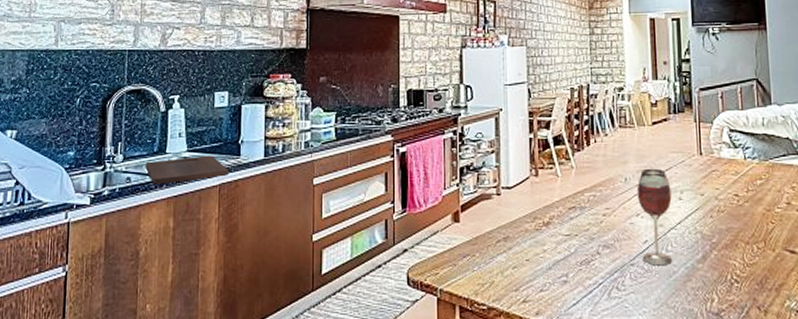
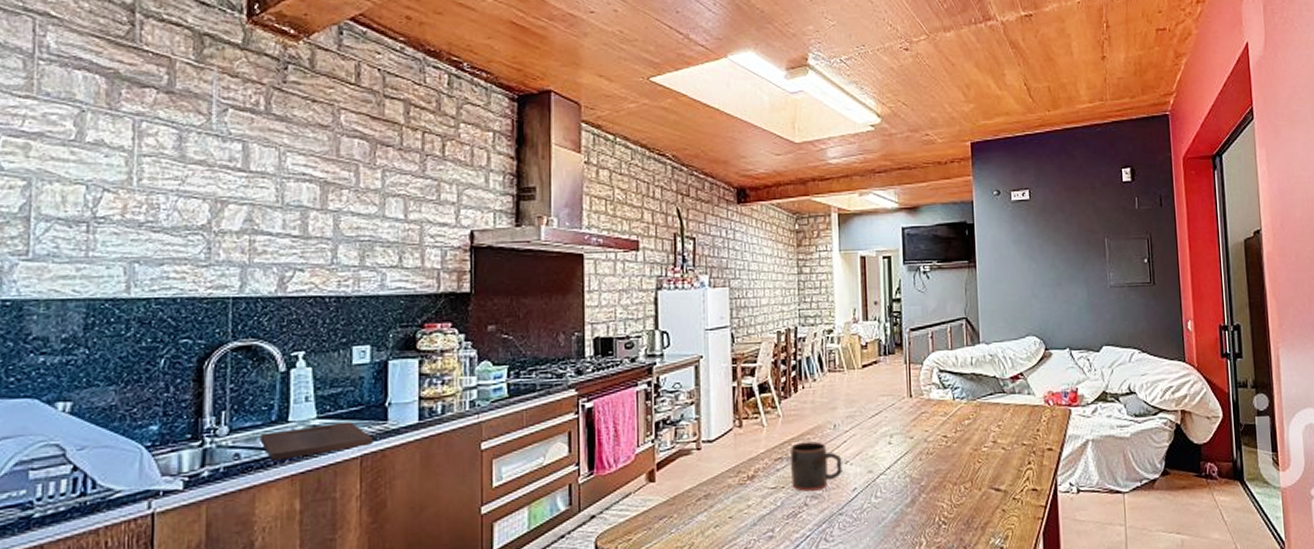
mug: none [582,193,634,240] -> present [789,441,843,491]
wineglass: present [636,168,672,266] -> none [846,413,881,513]

